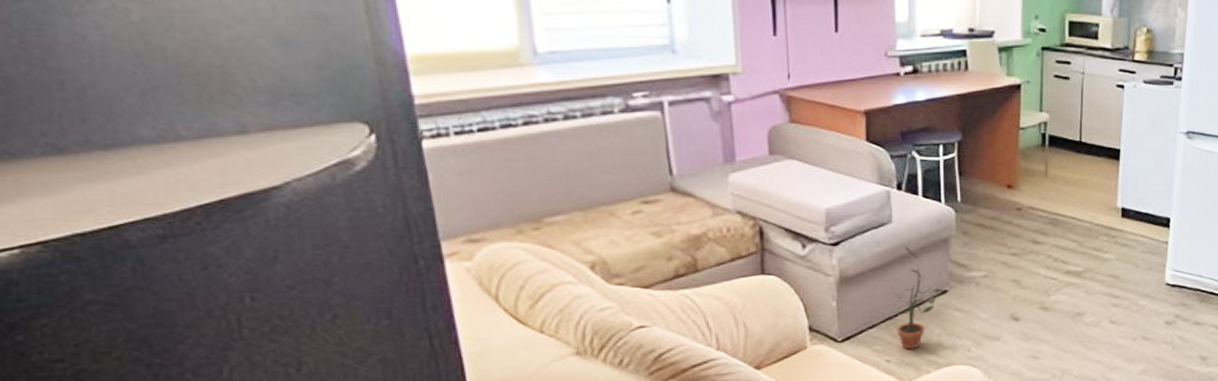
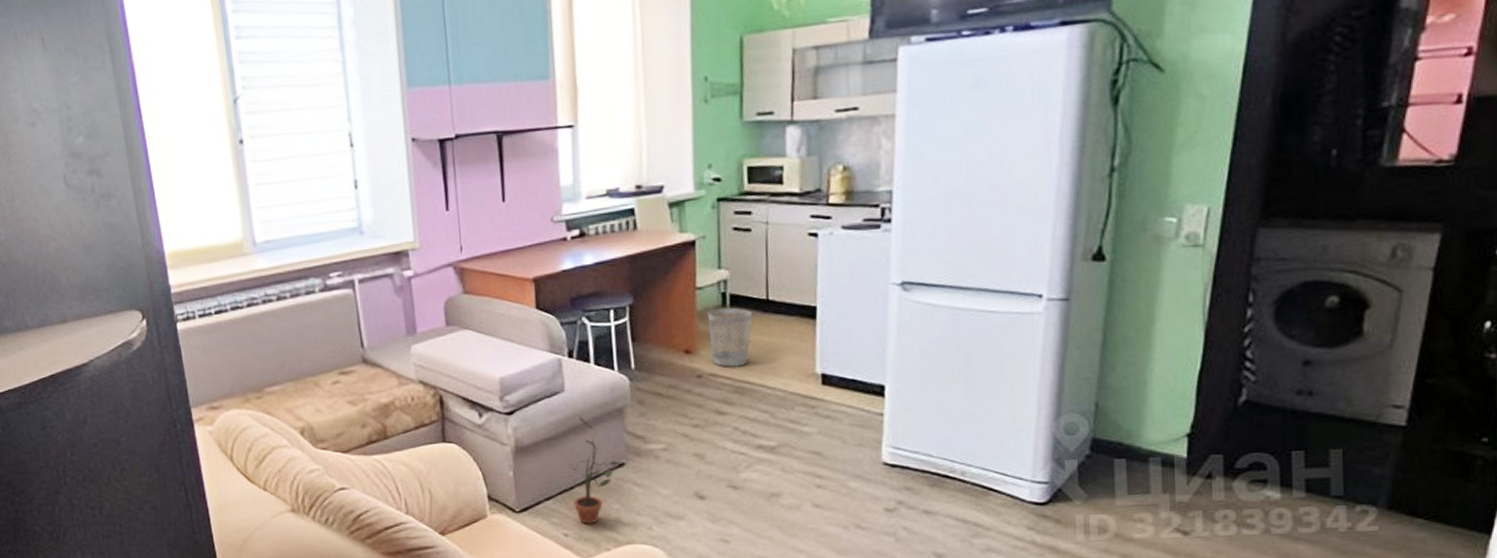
wastebasket: none [1029,147,1067,201] -> present [707,307,752,367]

